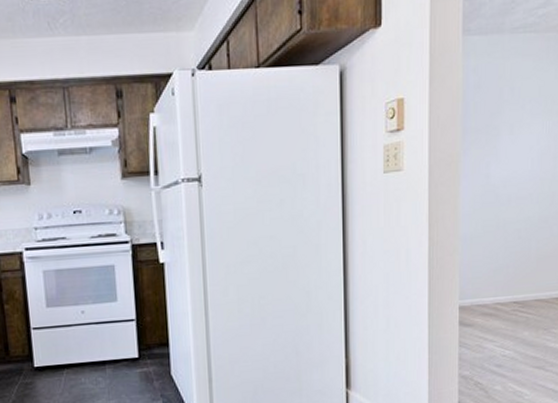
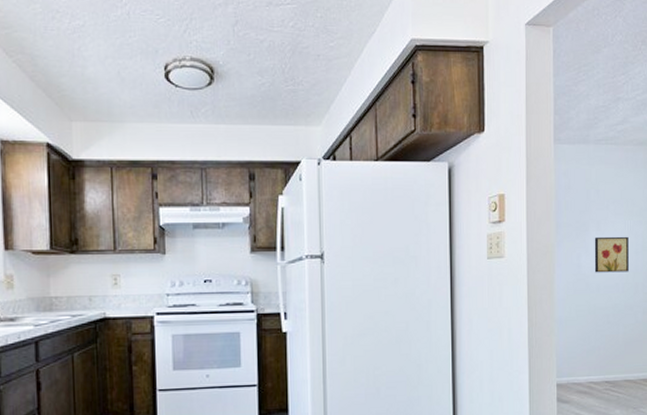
wall art: none [505,139,546,183] -> present [594,236,629,273]

